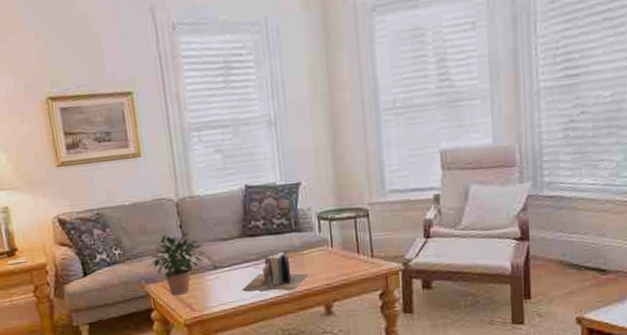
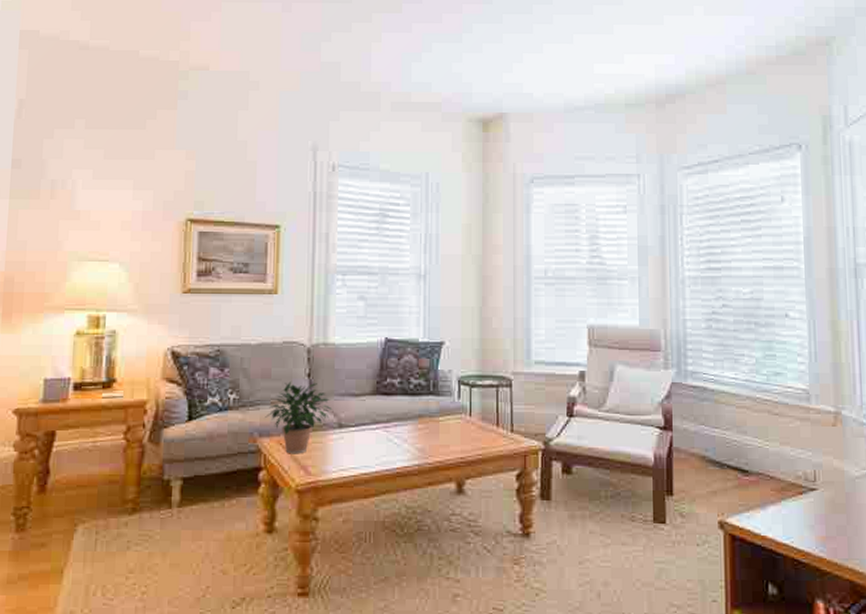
books: present [242,252,307,291] -> none [367,416,441,461]

